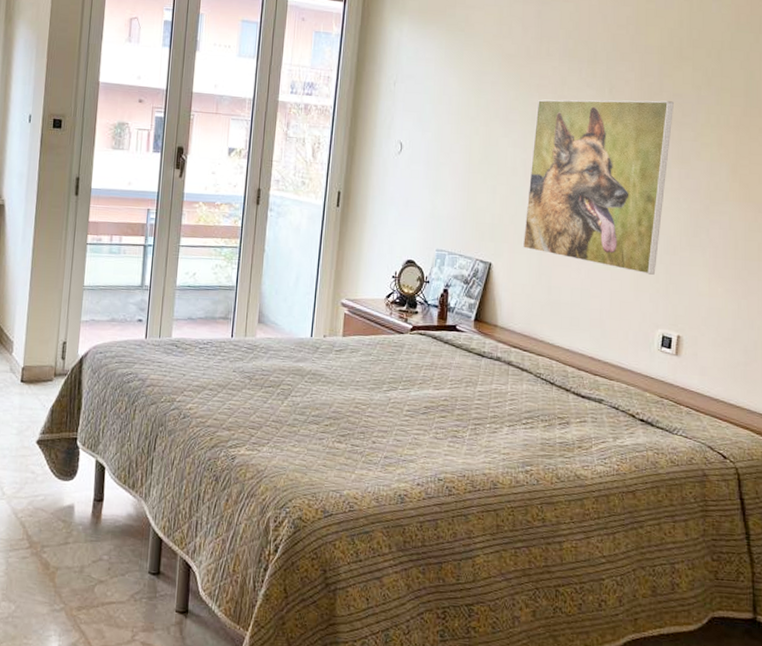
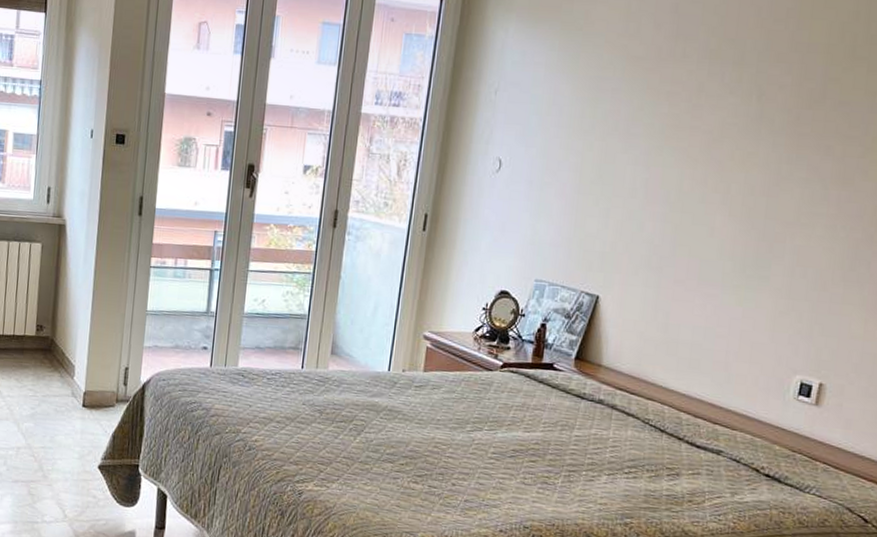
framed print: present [522,99,674,275] -> none [637,109,839,313]

